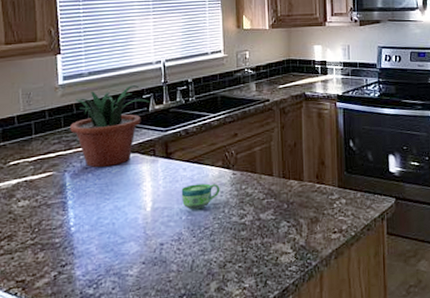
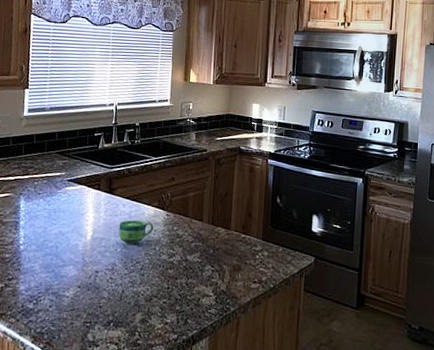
potted plant: present [70,85,152,167] -> none [29,123,102,194]

